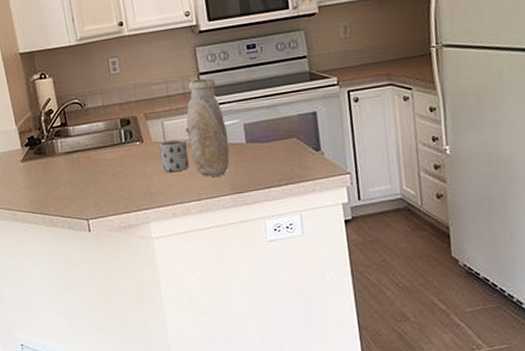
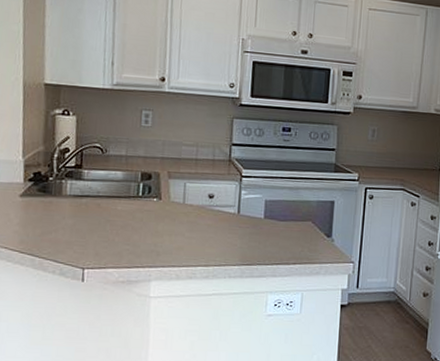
mug: present [159,139,190,173] -> none [176,202,206,235]
vase: present [186,78,230,177] -> none [207,149,248,246]

